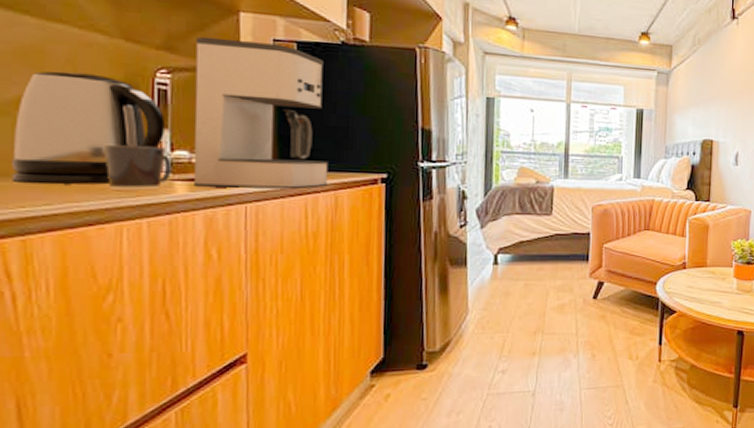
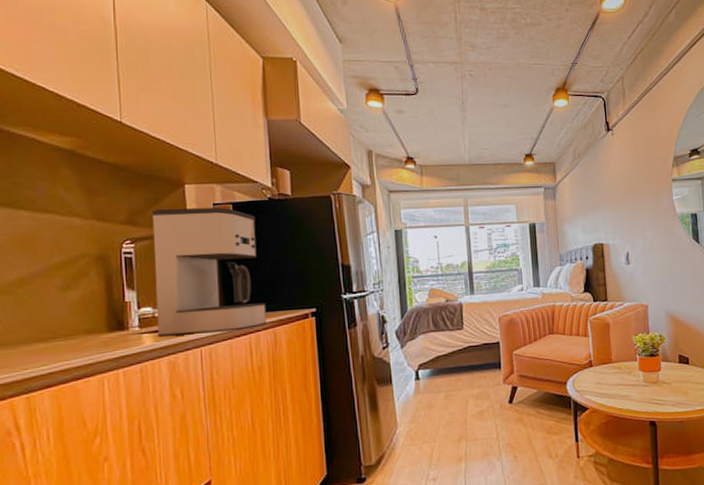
kettle: present [11,71,165,185] -> none [16,251,132,350]
mug: present [104,145,173,191] -> none [86,306,140,347]

